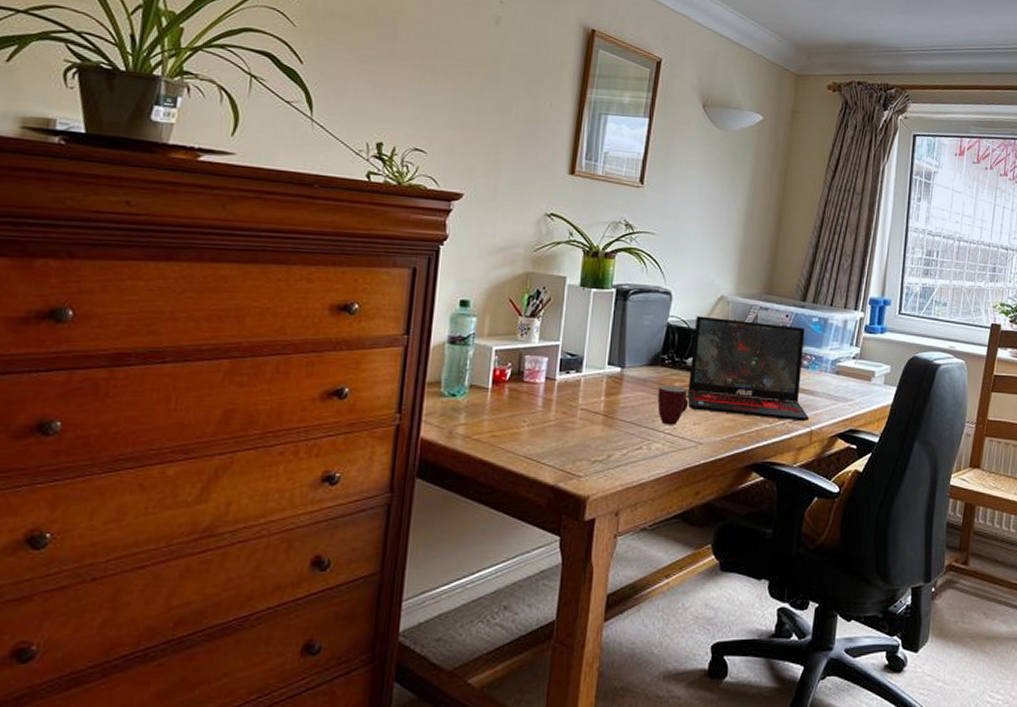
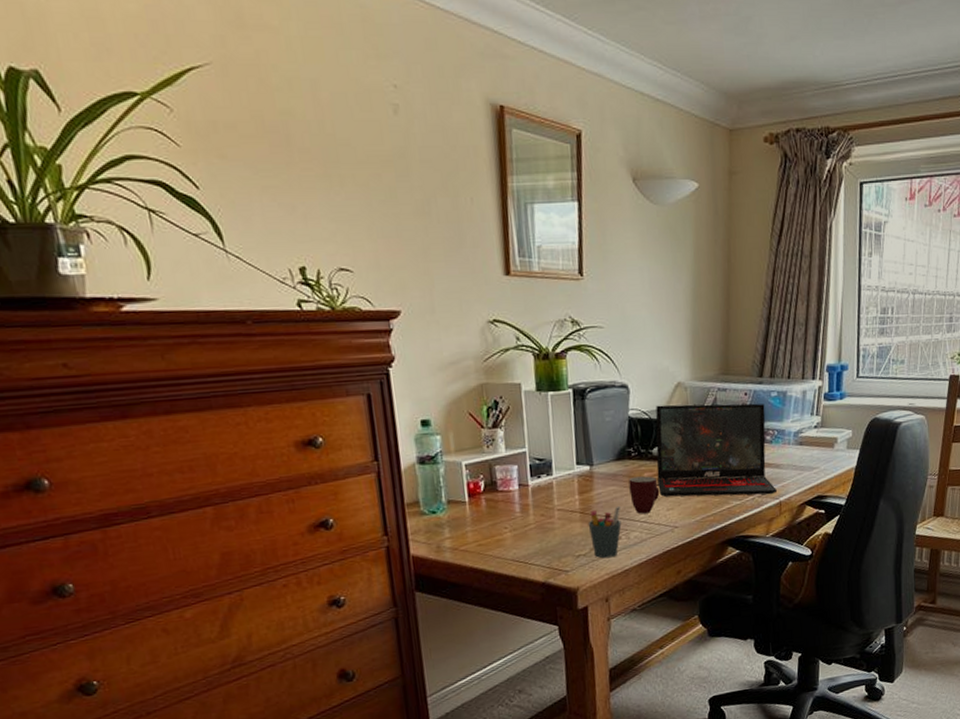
pen holder: none [609,413,647,468] -> present [588,505,622,559]

